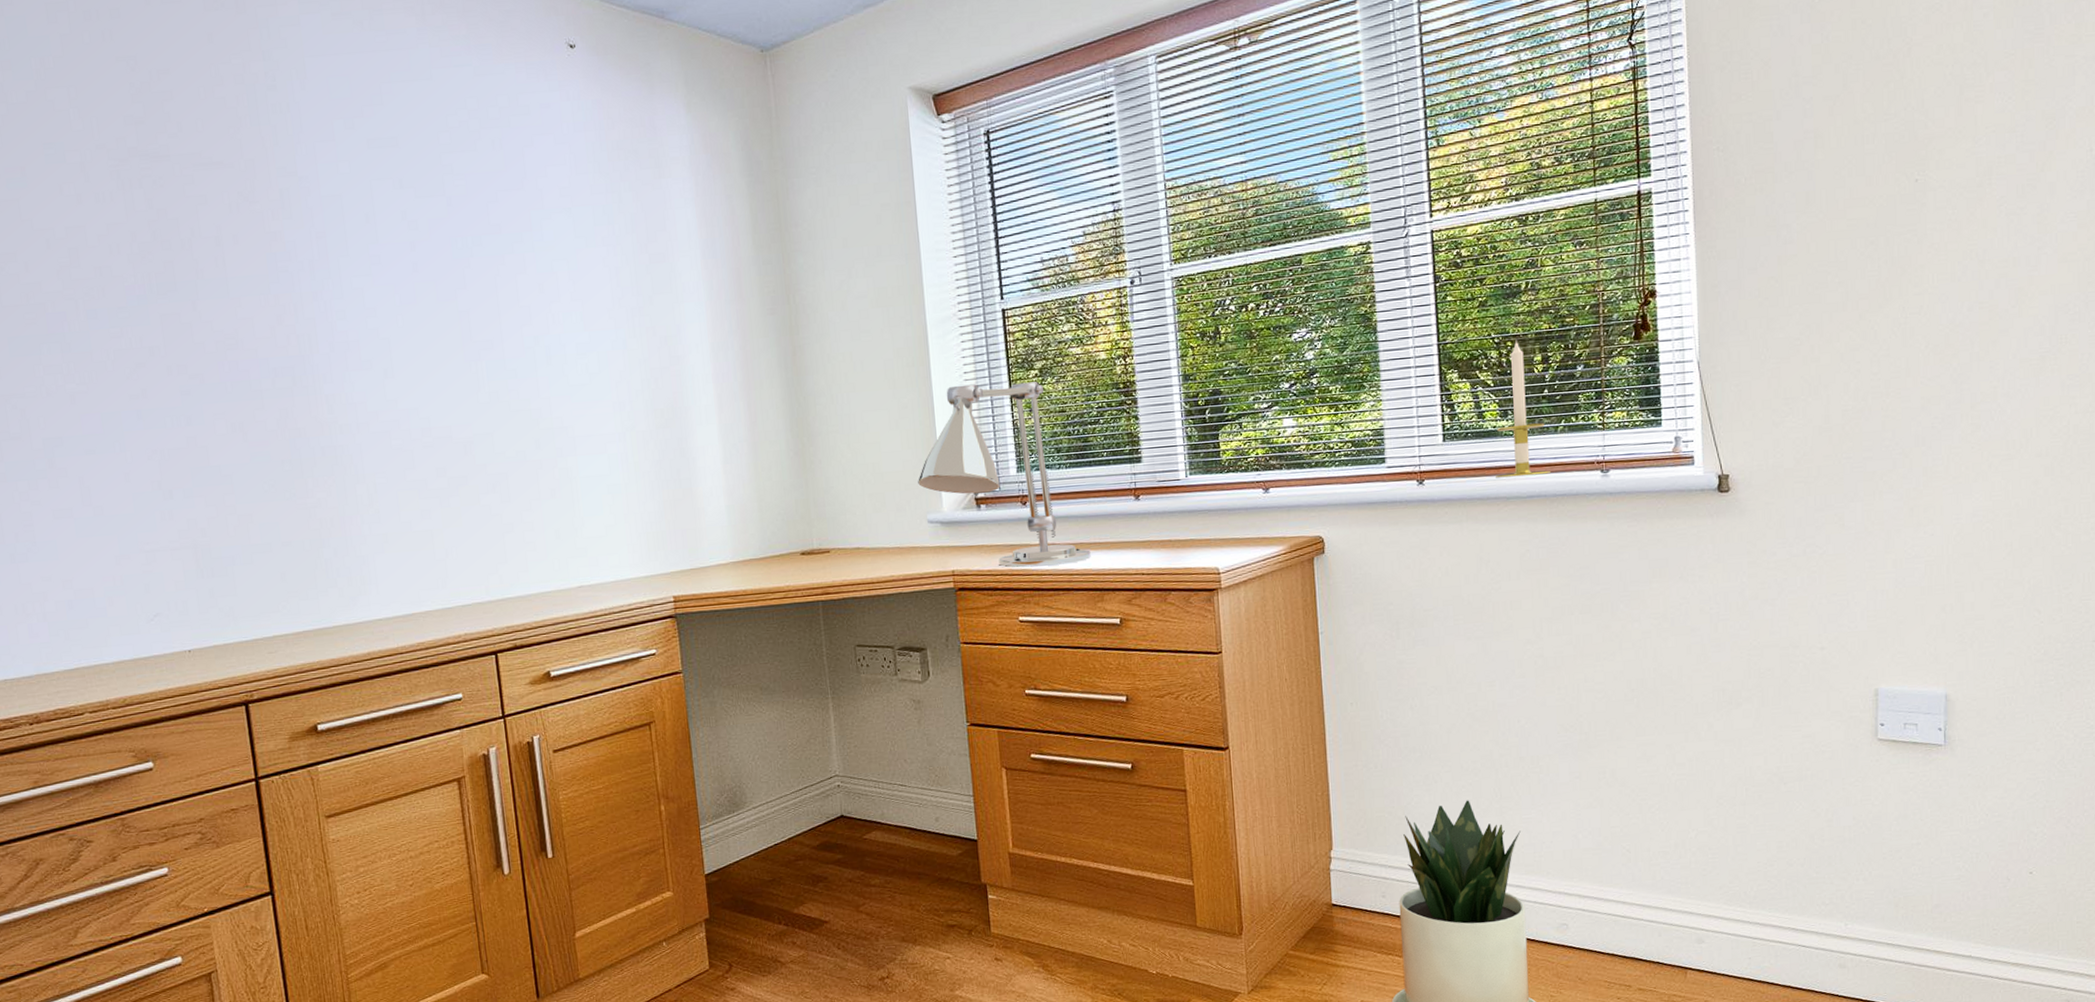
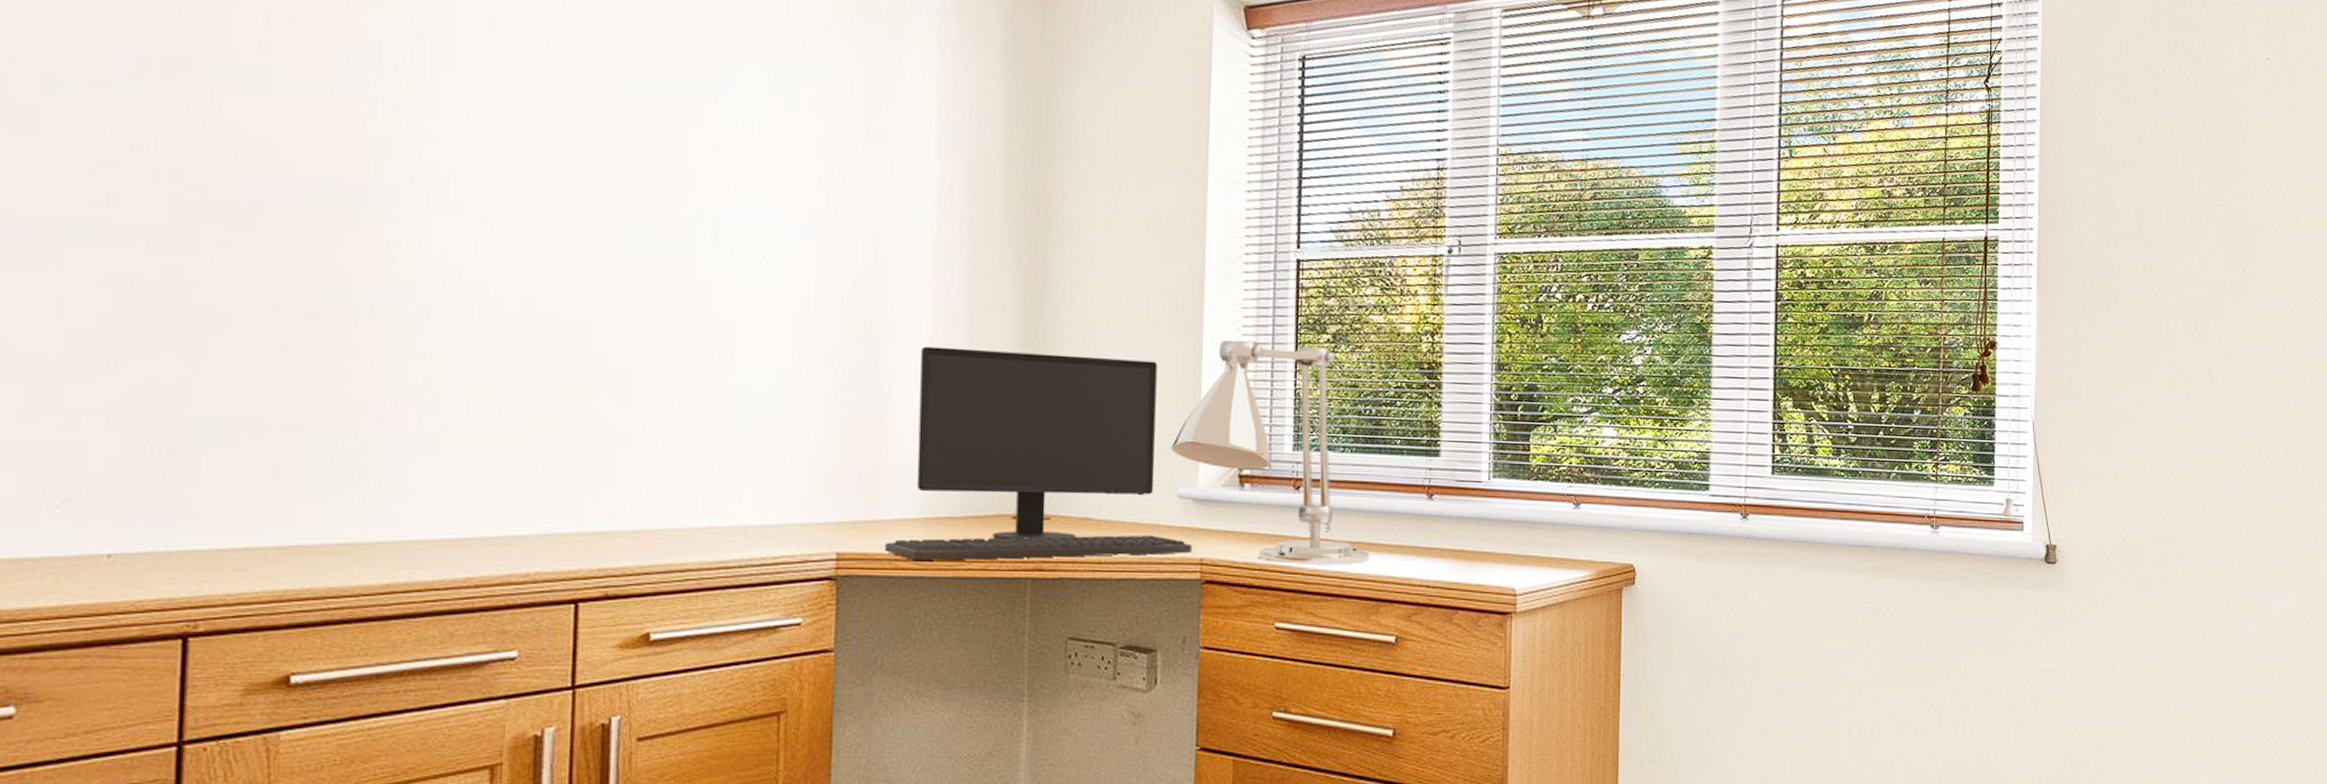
computer keyboard: none [708,555,945,596] -> present [885,534,1193,561]
computer monitor: none [713,412,909,573] -> present [916,346,1157,540]
candle: present [1496,340,1552,478] -> none [1823,374,1881,523]

